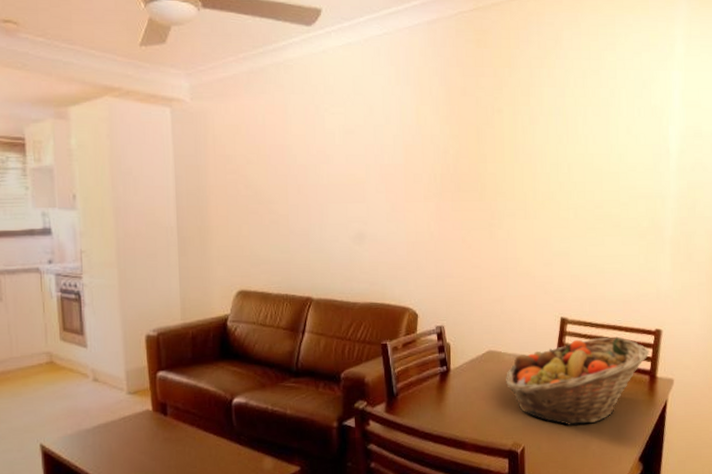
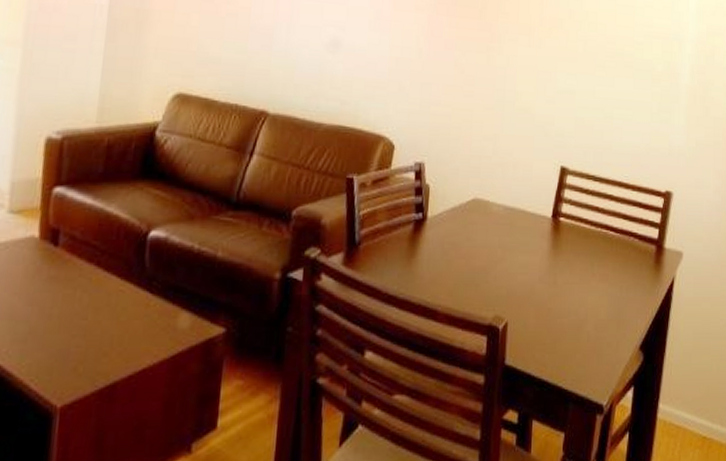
fruit basket: present [506,336,650,425] -> none [492,194,658,299]

